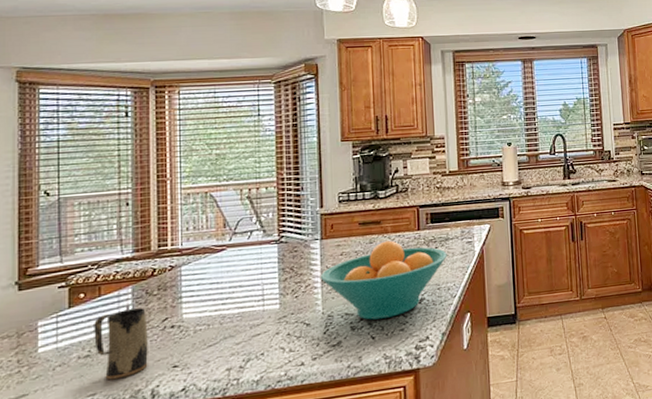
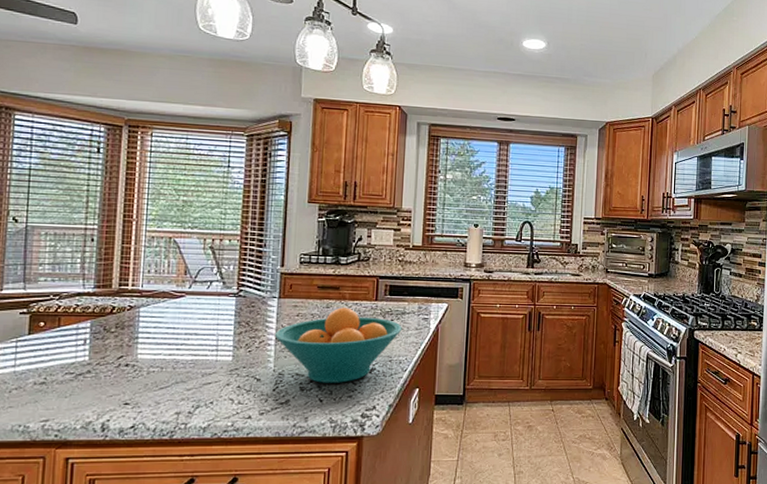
mug: present [94,308,148,380] -> none [50,343,103,409]

